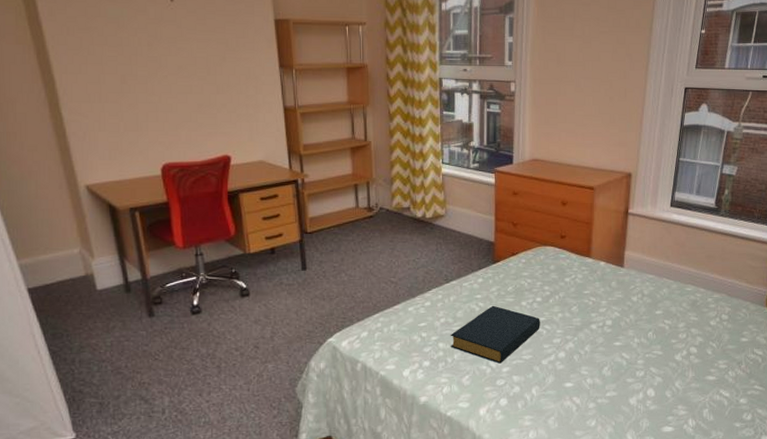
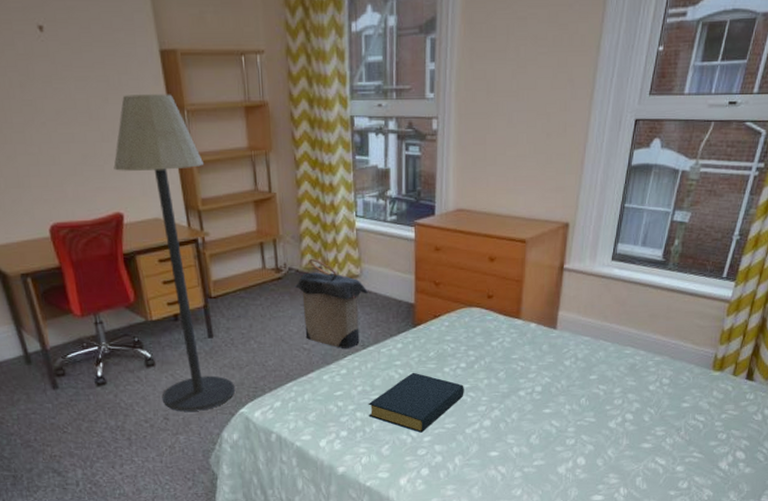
floor lamp: none [225,55,324,340] -> present [113,94,235,412]
laundry hamper: none [384,199,452,282] -> present [294,258,368,348]

